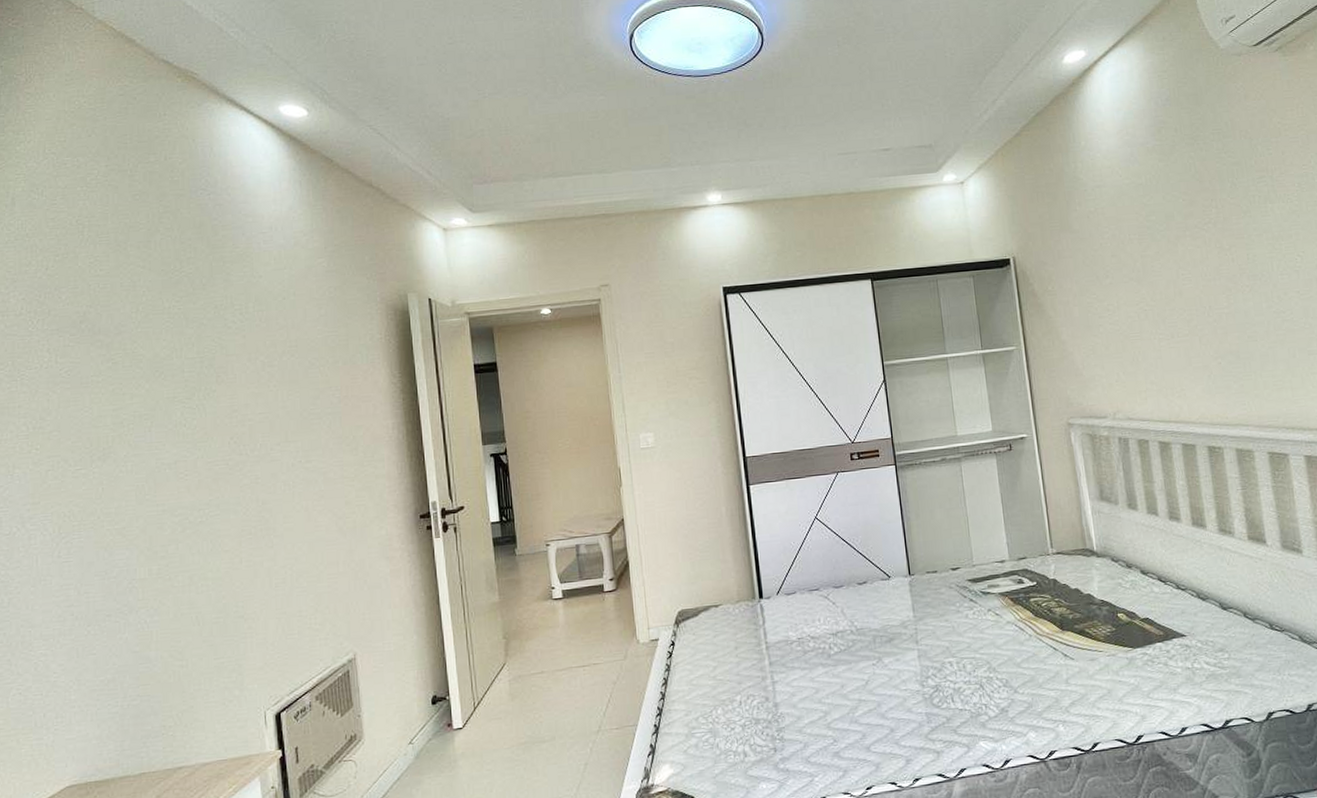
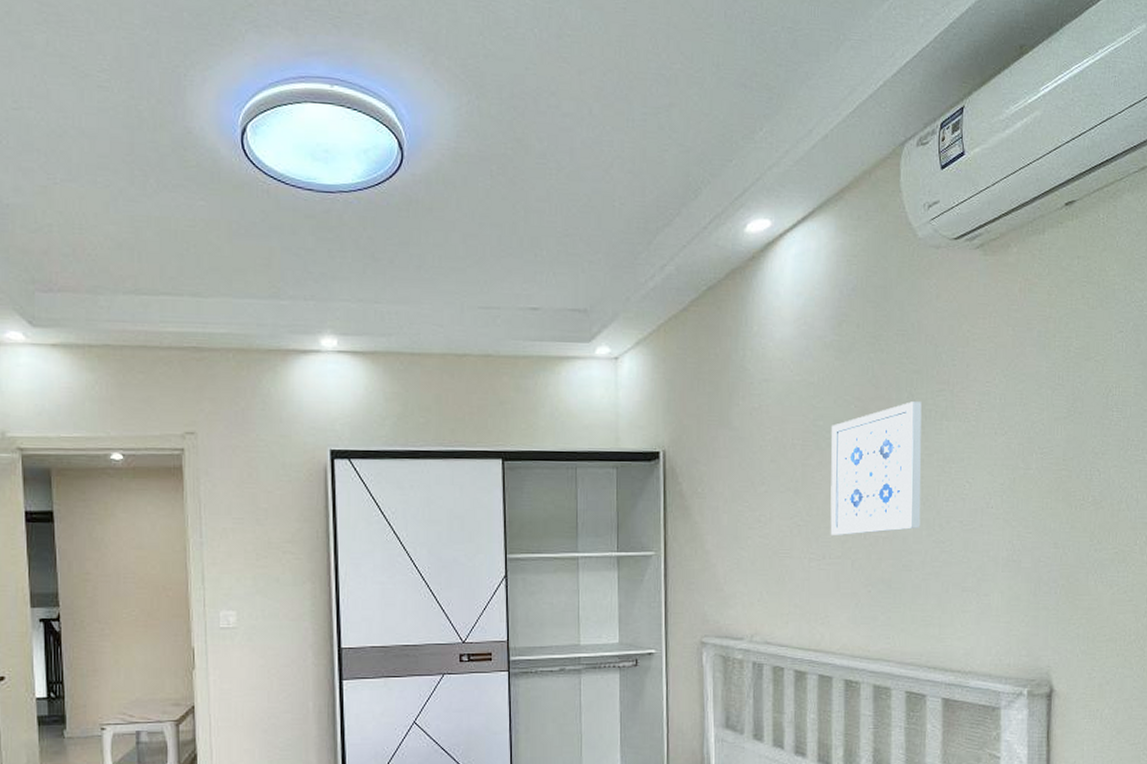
wall art: none [1163,189,1260,316] -> present [830,401,922,535]

